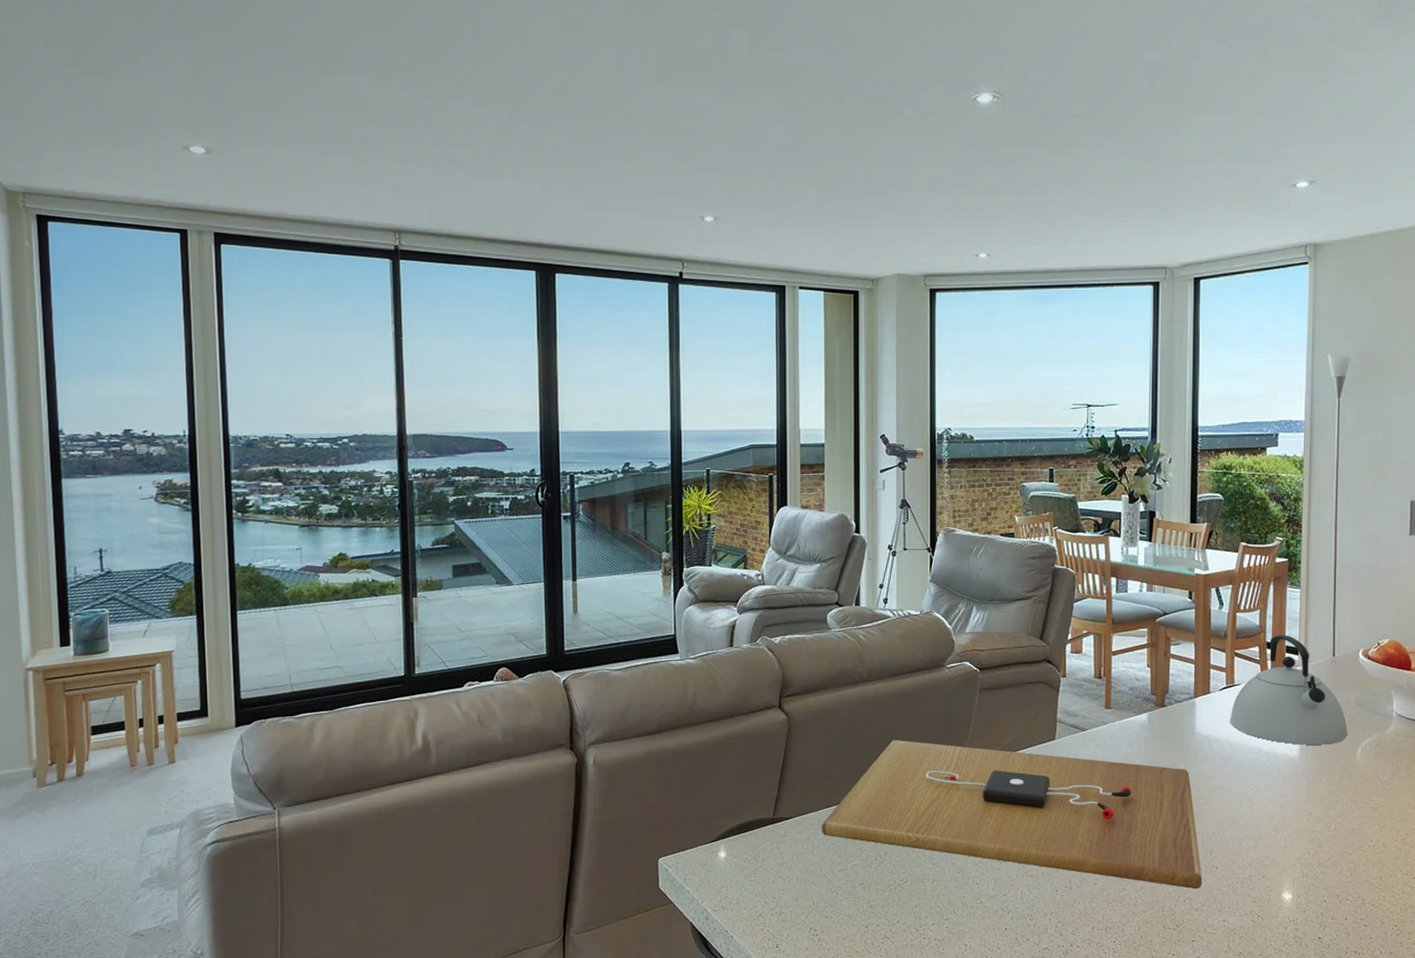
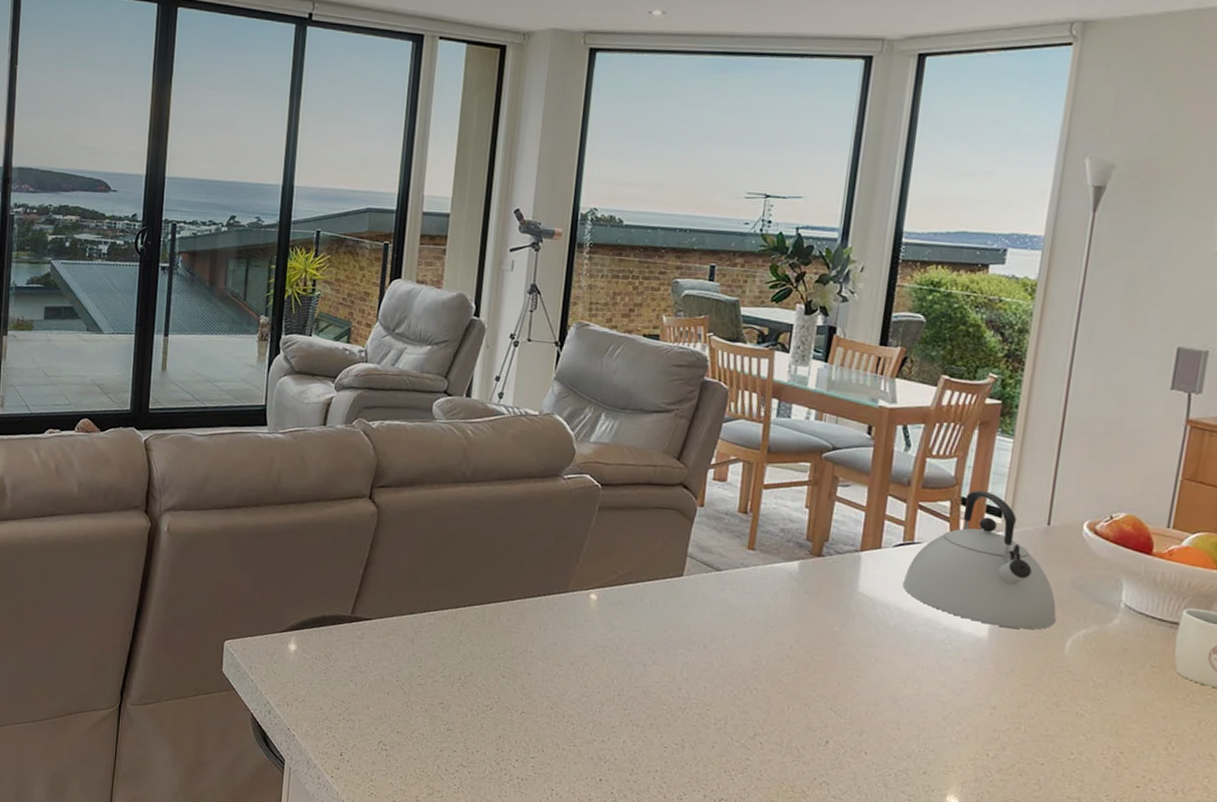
cutting board: present [821,739,1203,889] -> none [402,550,847,774]

